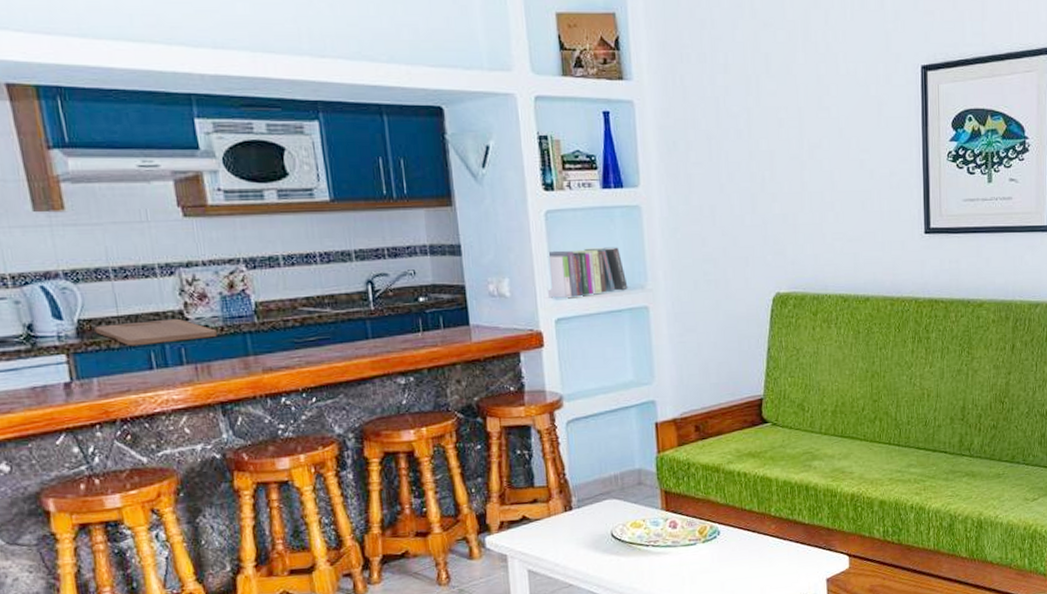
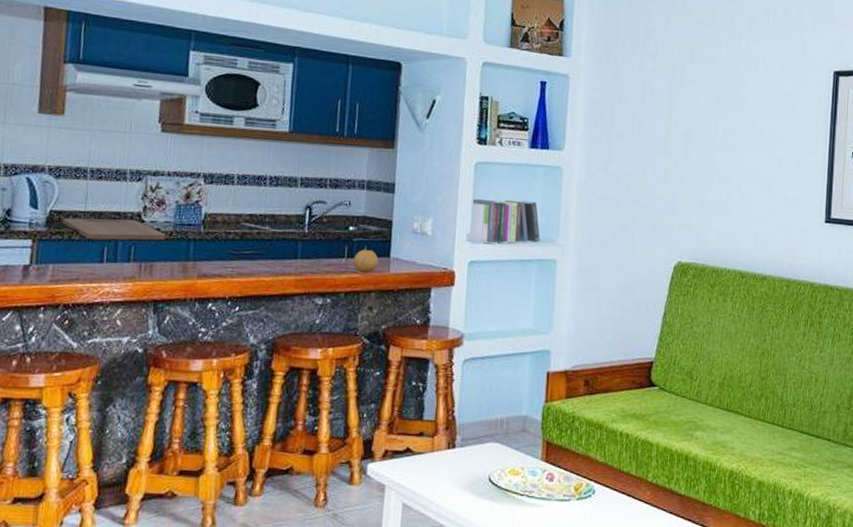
fruit: none [430,319,458,346] -> present [353,249,379,274]

